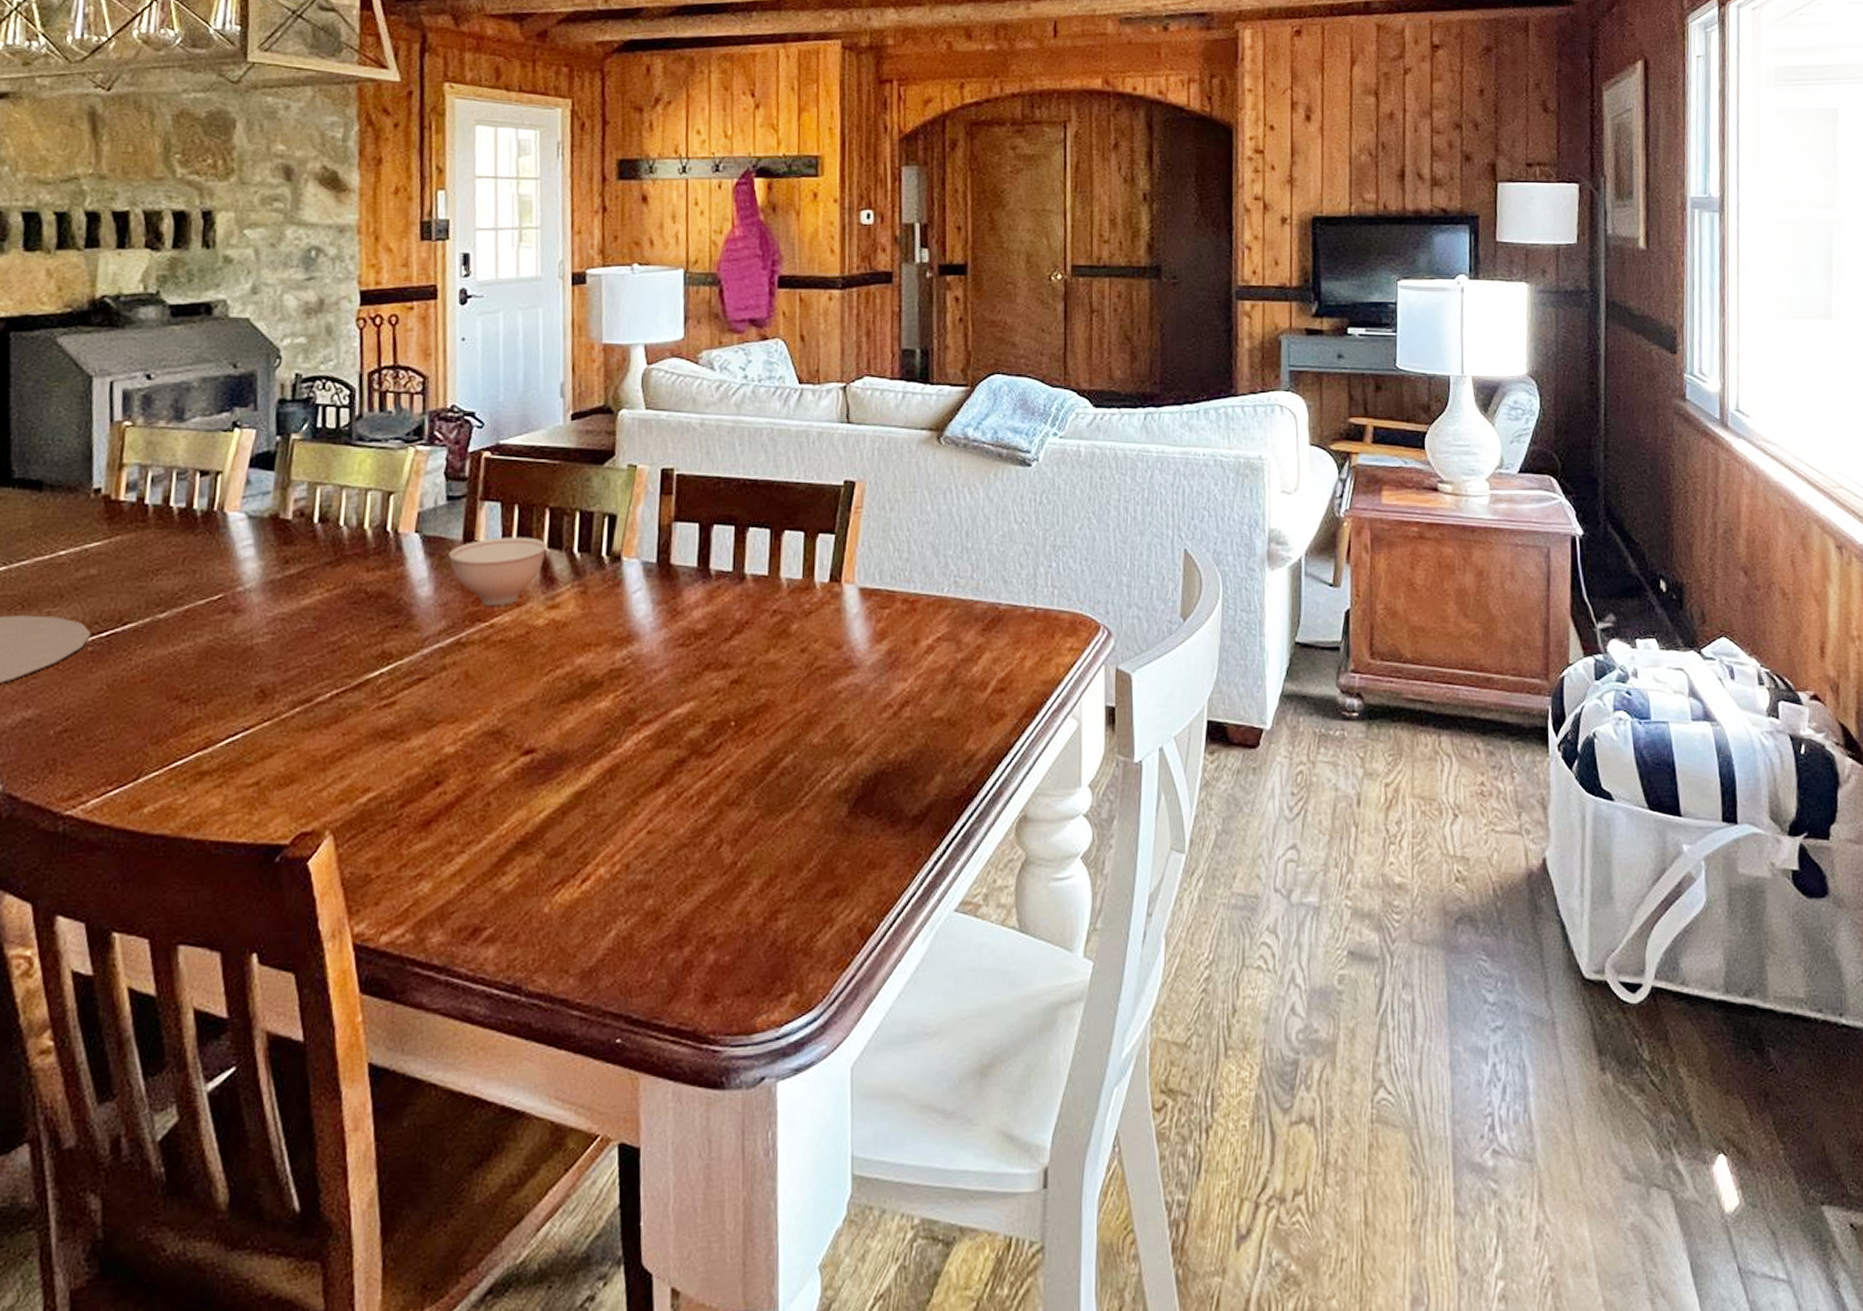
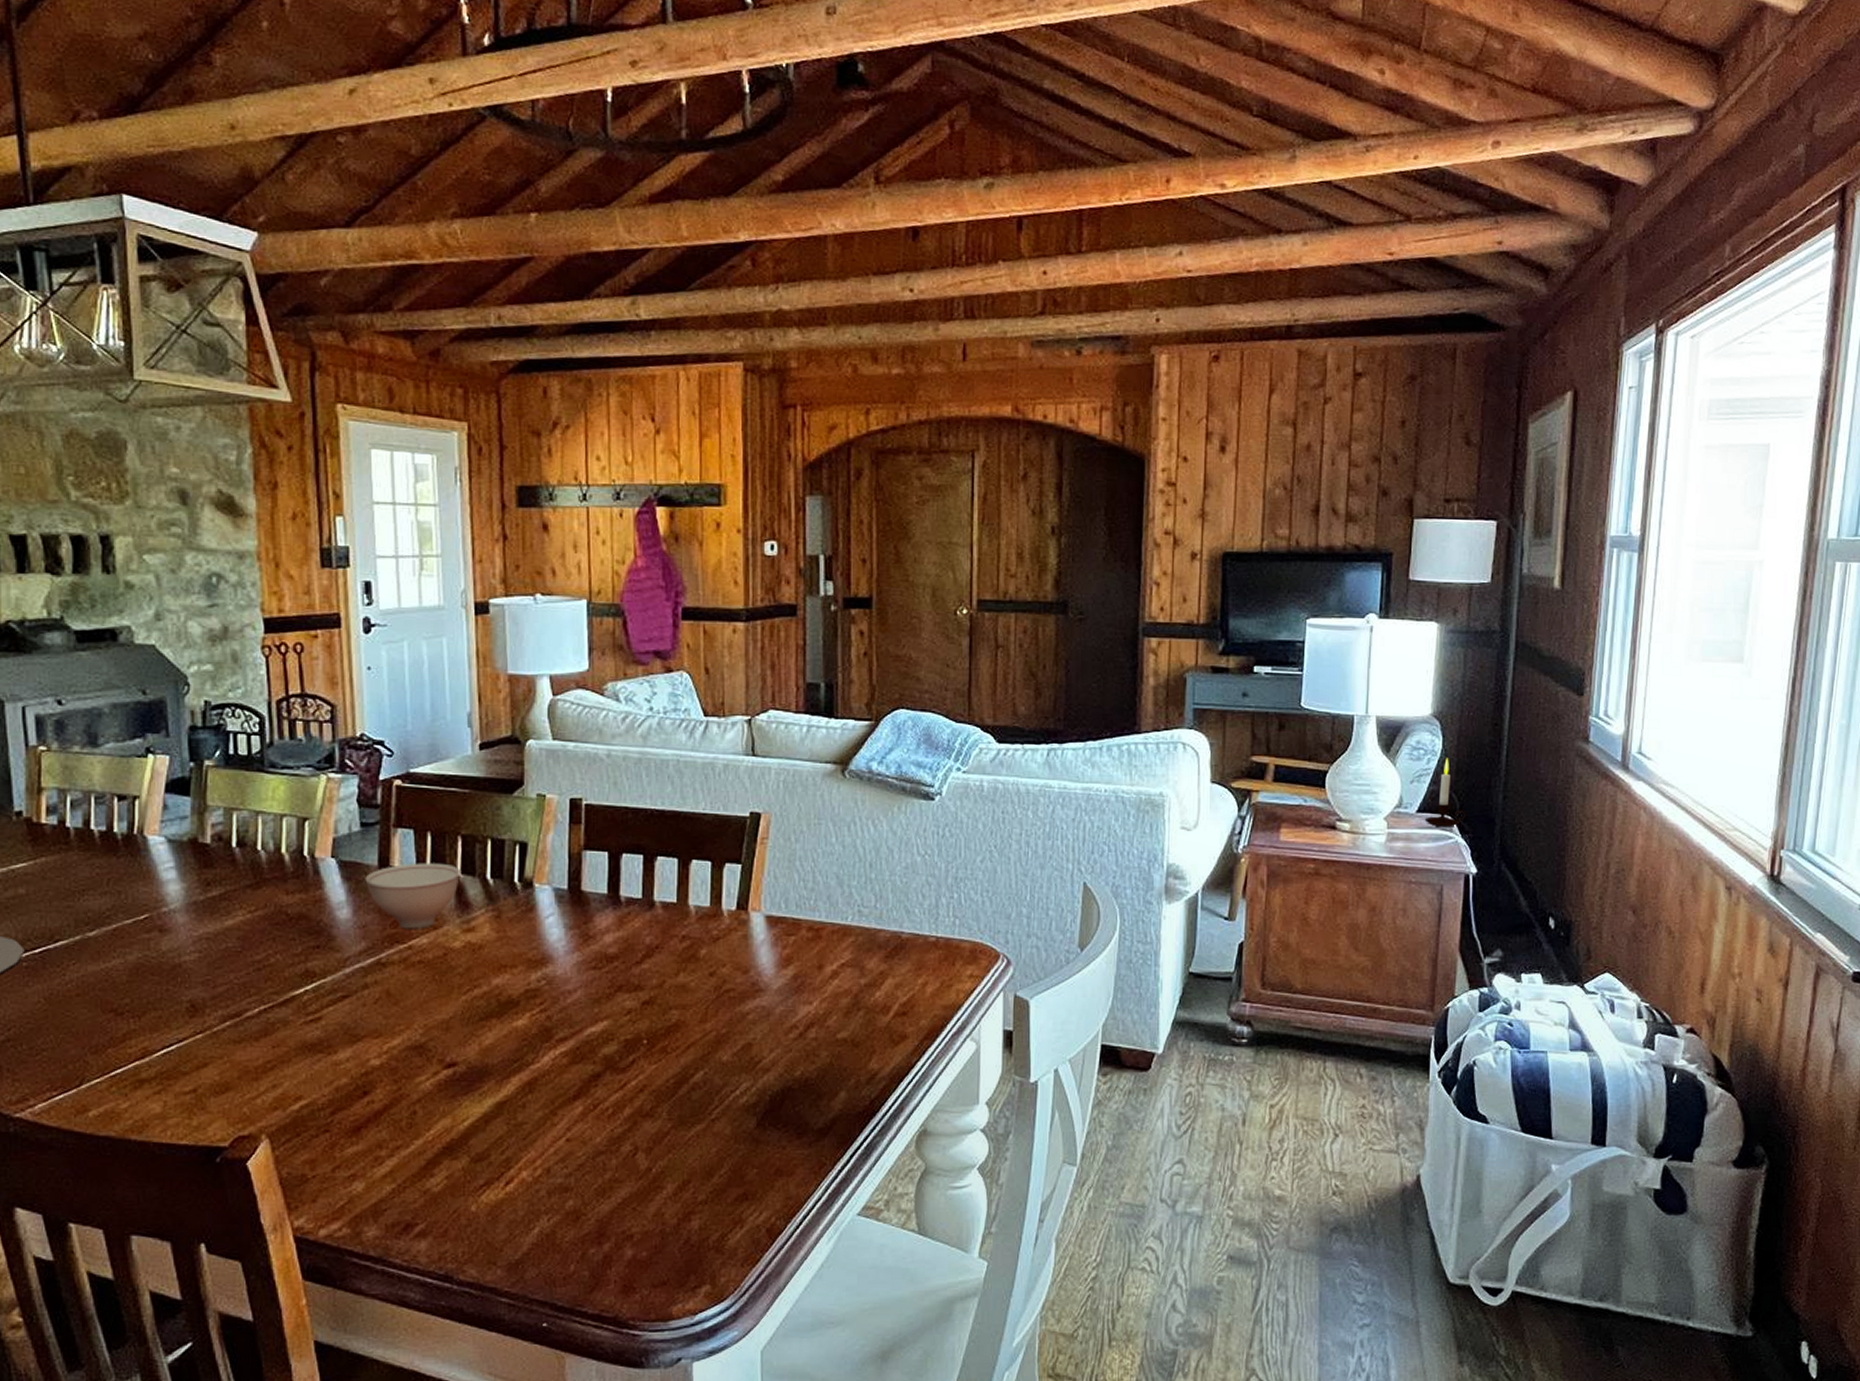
candle: none [1527,417,1568,488] -> present [1424,758,1466,827]

